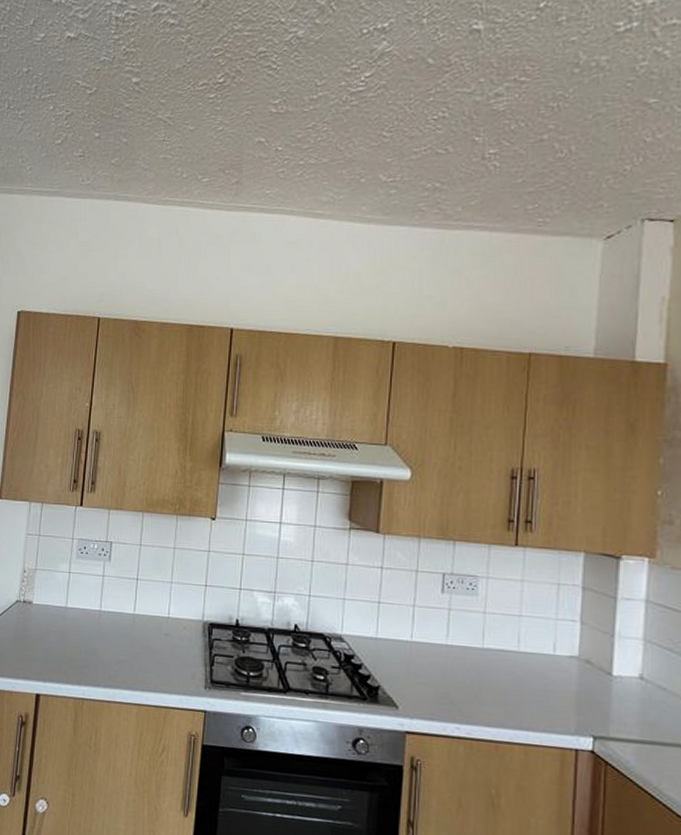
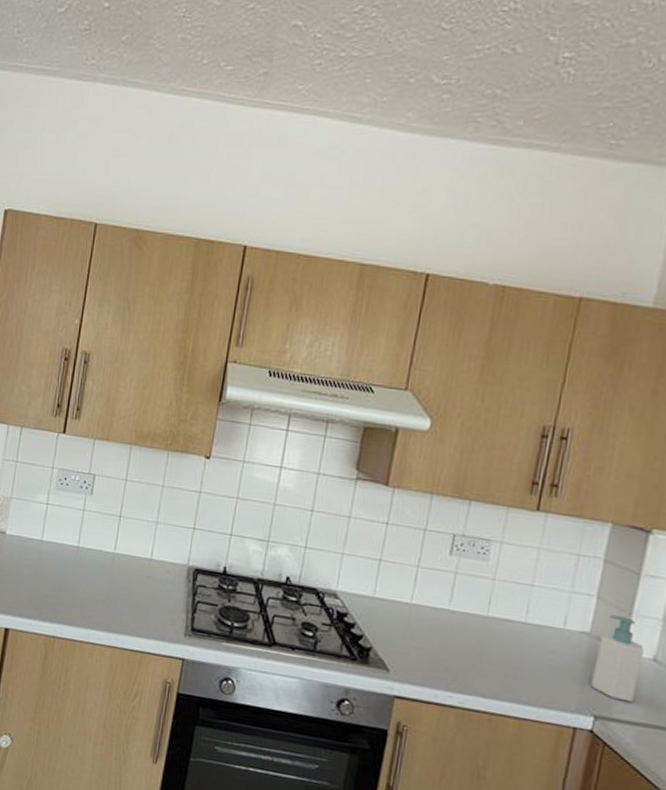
soap bottle: none [586,638,630,721] -> present [591,615,644,703]

